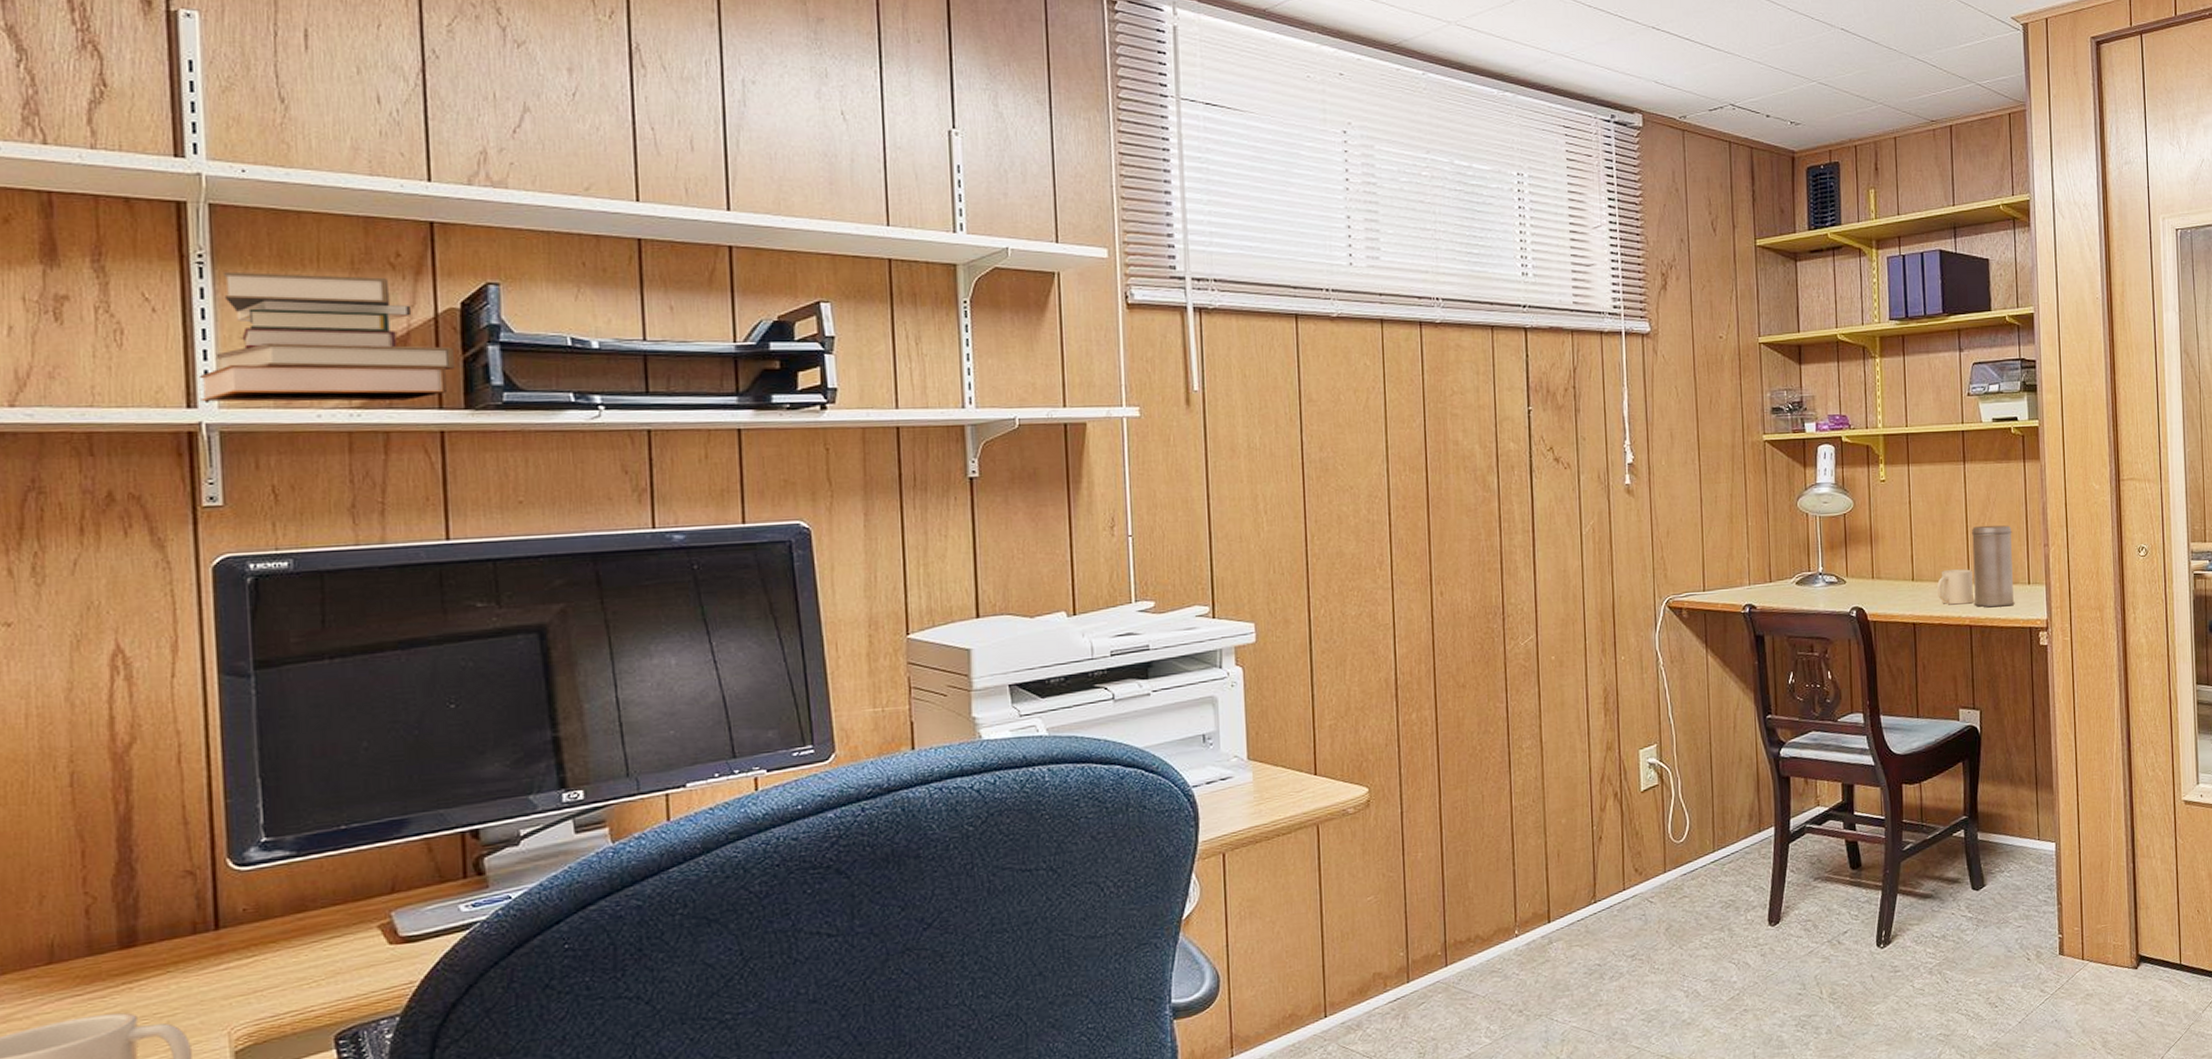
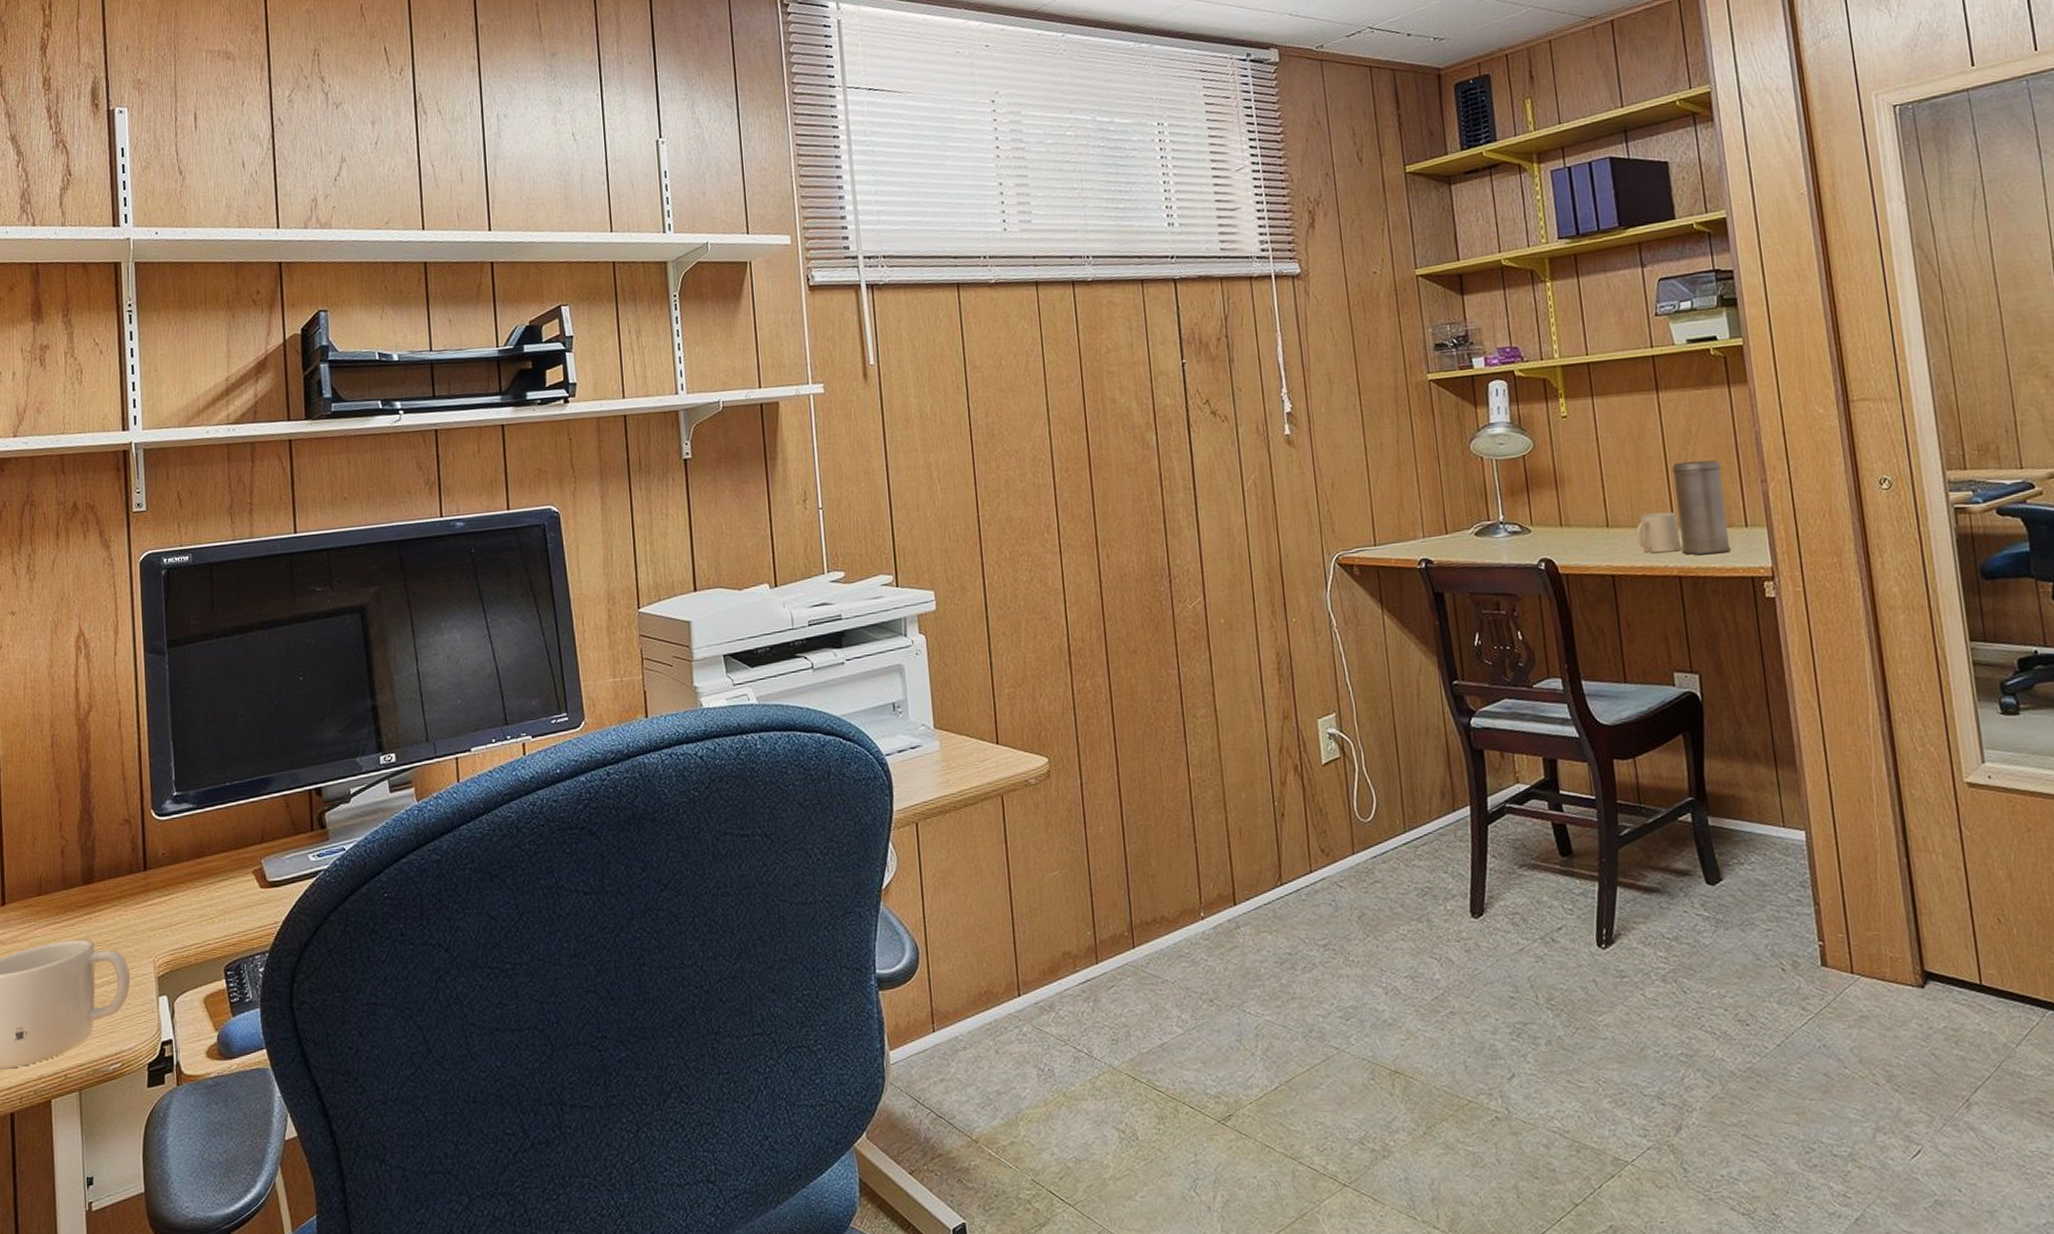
books: present [198,271,455,403] -> none [129,312,298,425]

